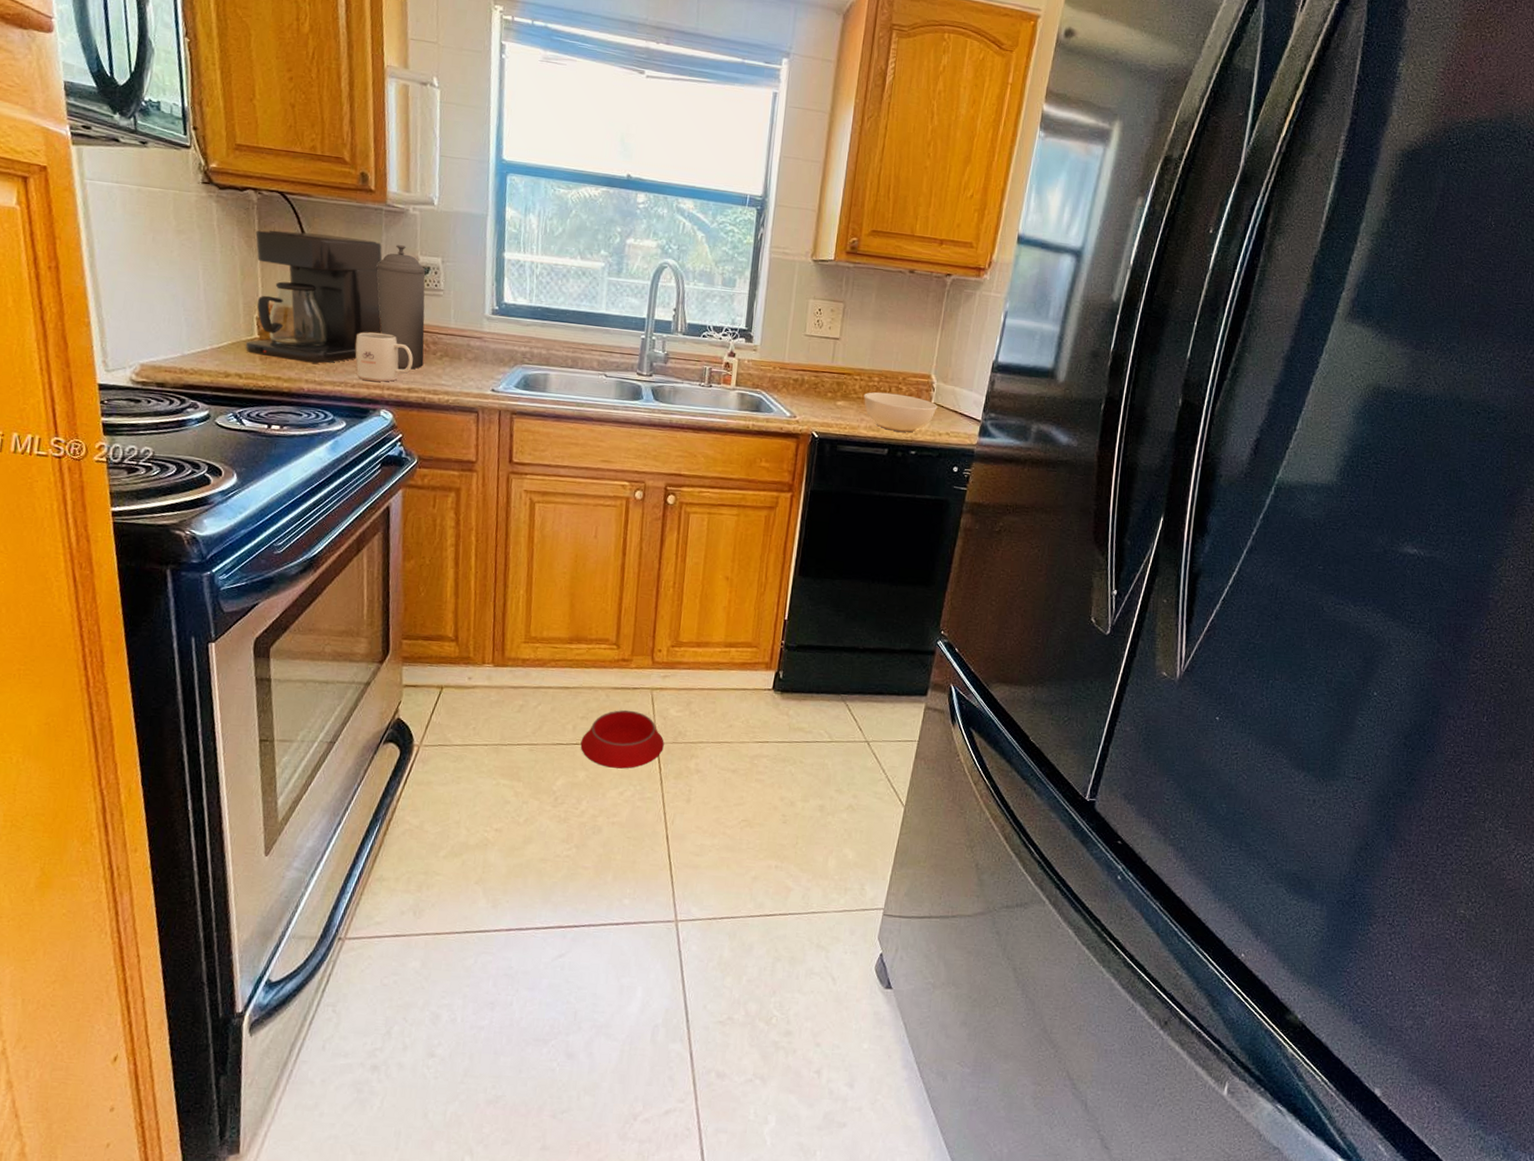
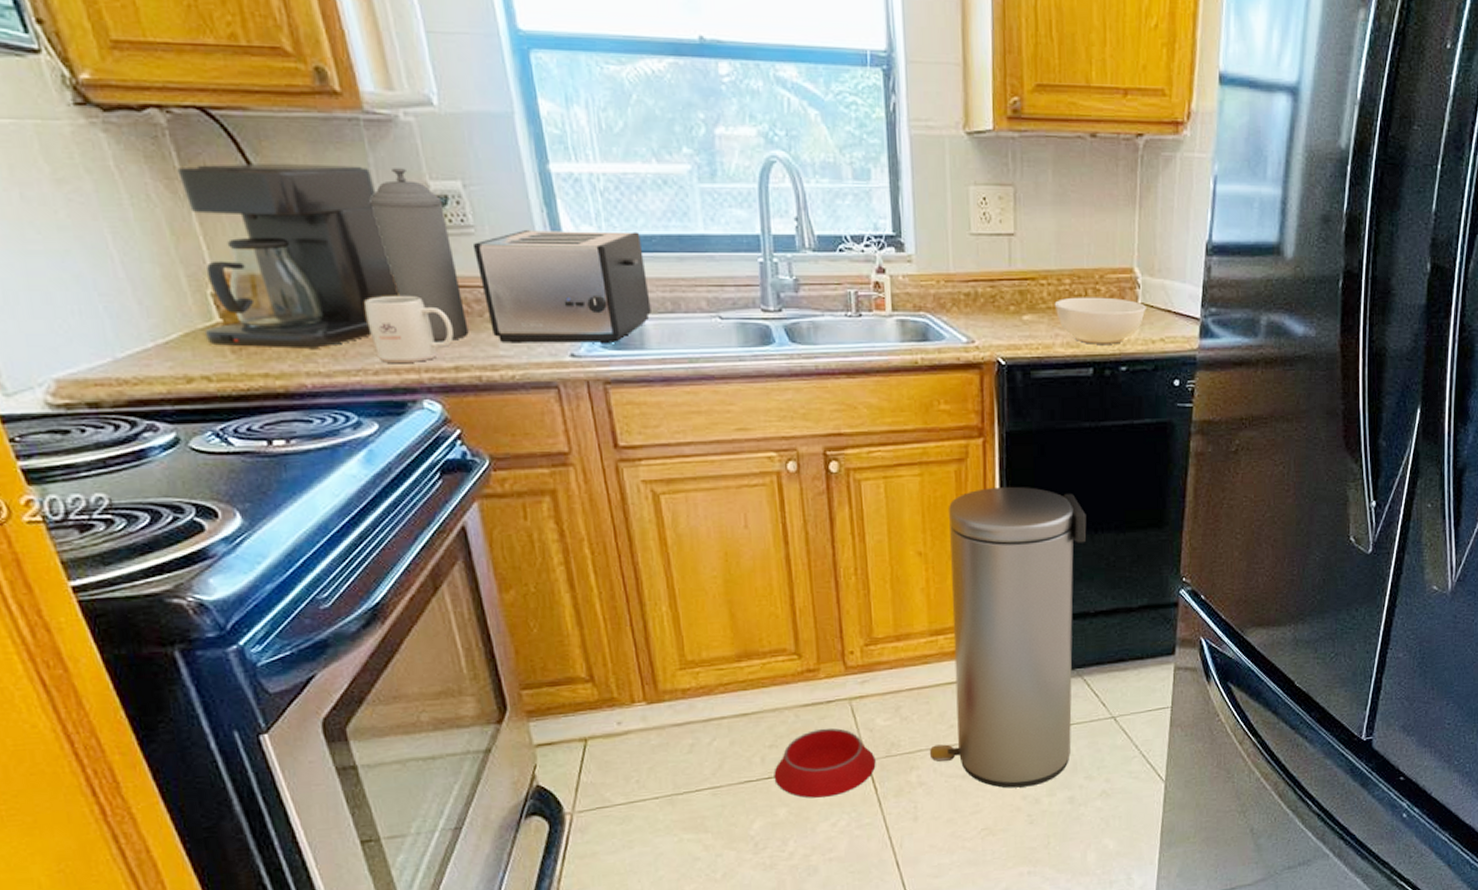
toaster: none [439,296,559,385] -> present [472,229,651,343]
pedal bin: none [709,533,867,790] -> present [930,486,1087,788]

